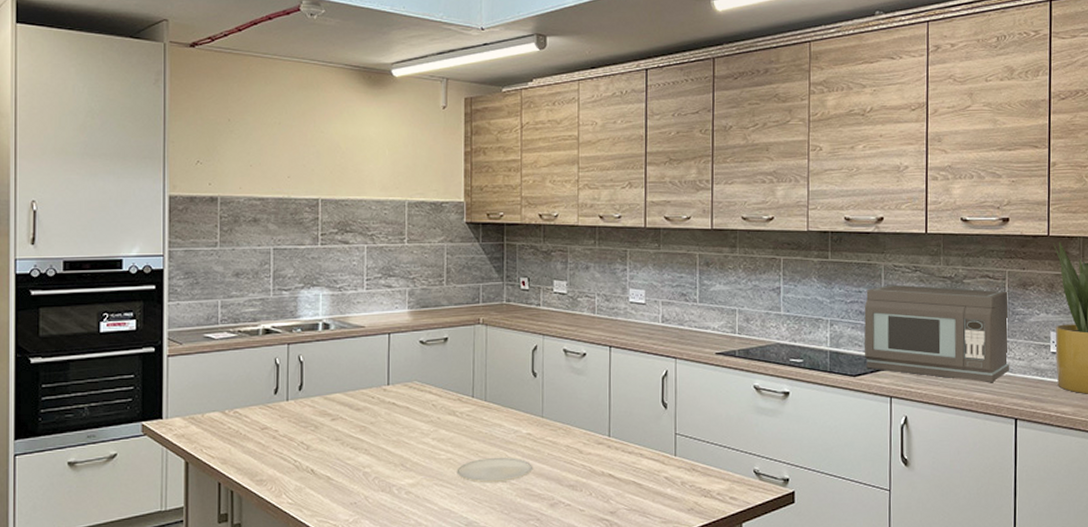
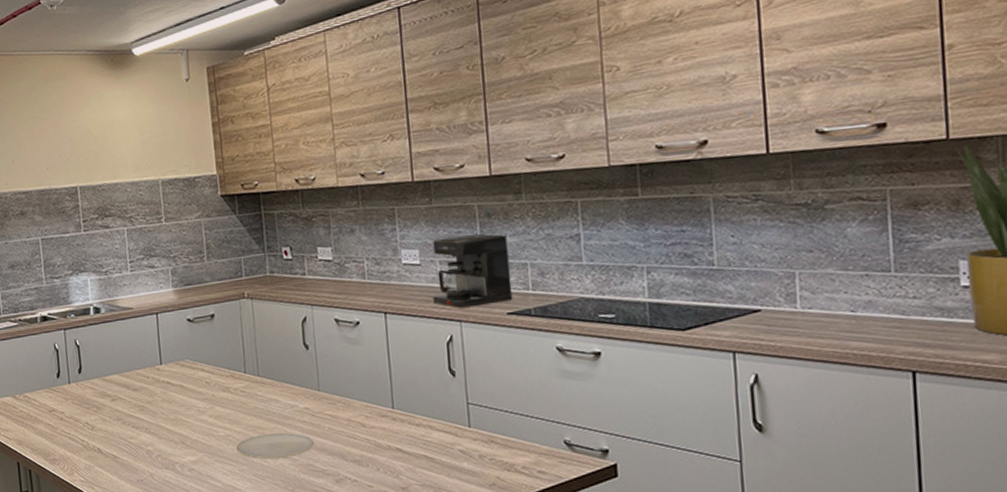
coffee maker: none [653,279,722,346] -> present [432,233,513,309]
microwave: present [864,284,1010,383] -> none [689,214,901,329]

